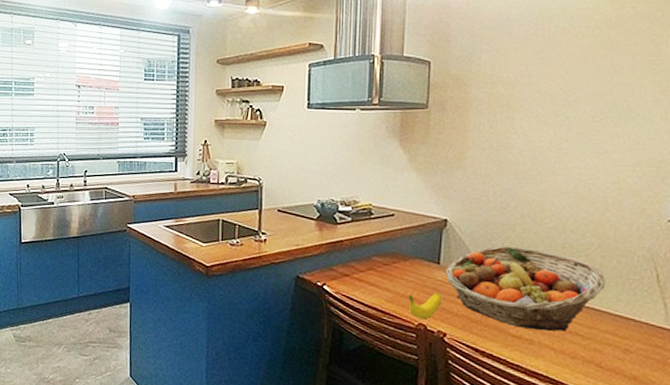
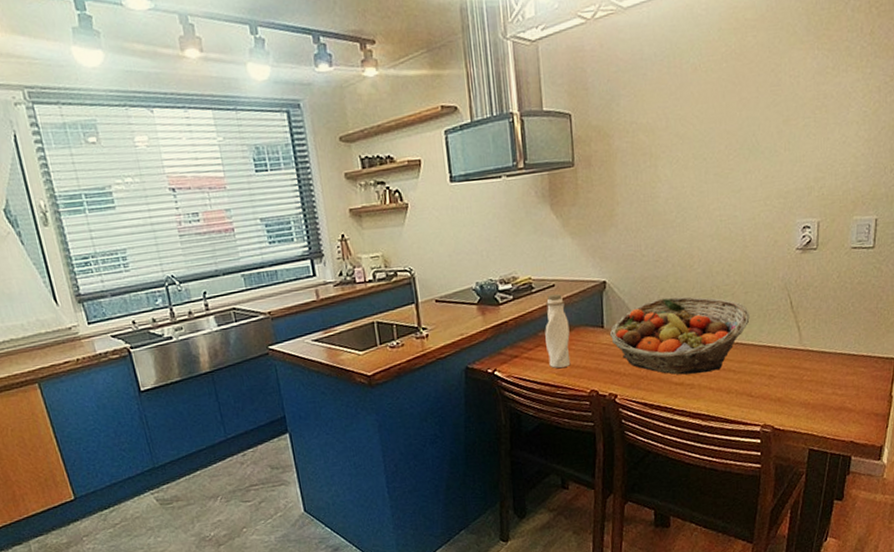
water bottle: none [378,222,404,295] -> present [545,293,571,368]
banana: present [408,293,442,320] -> none [578,356,610,386]

